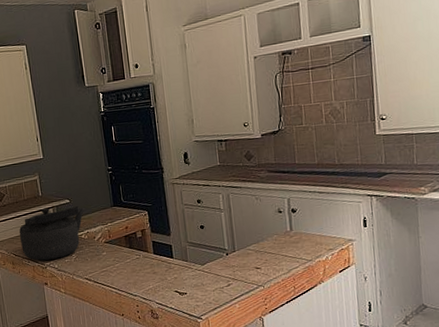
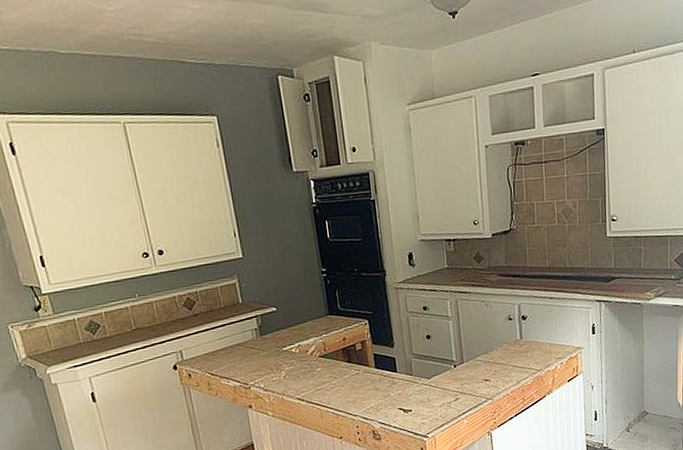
kettle: present [19,206,85,261] -> none [215,315,295,380]

